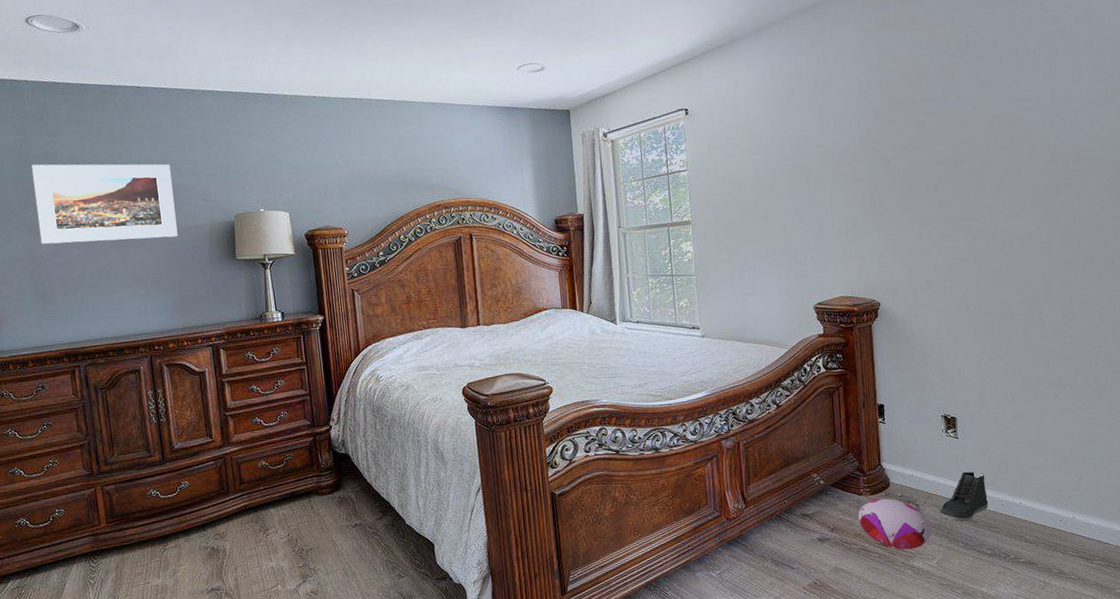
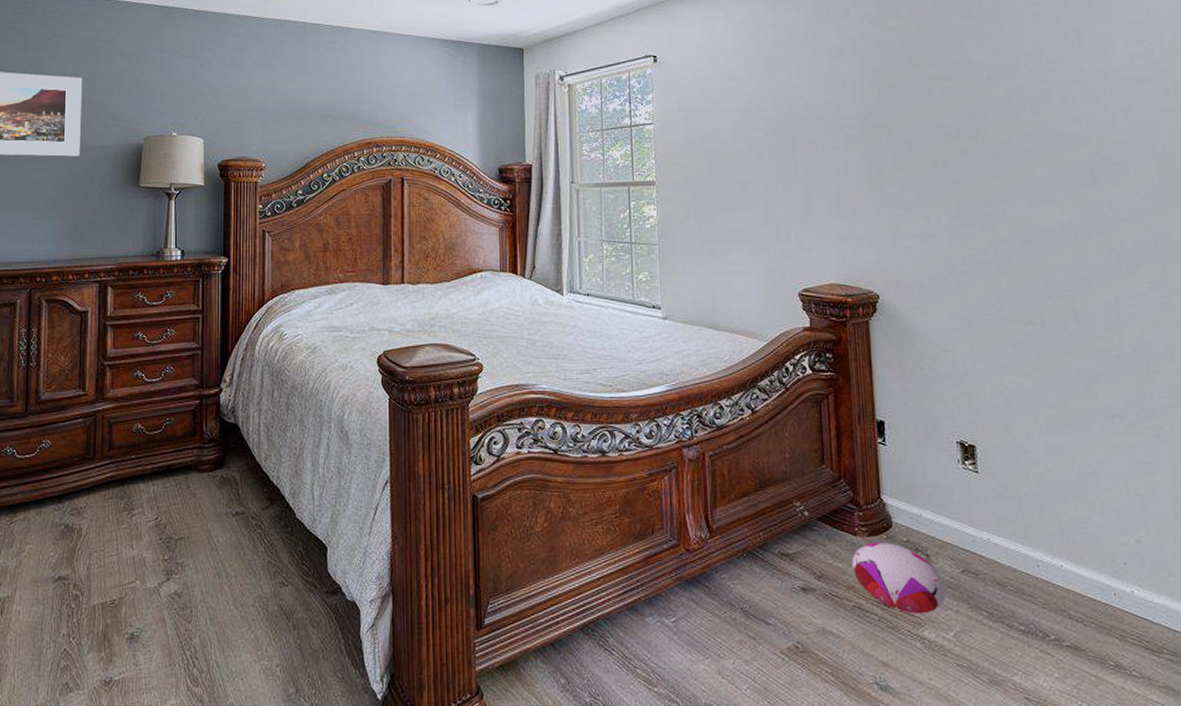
sneaker: present [940,471,988,523] -> none [956,517,1019,585]

